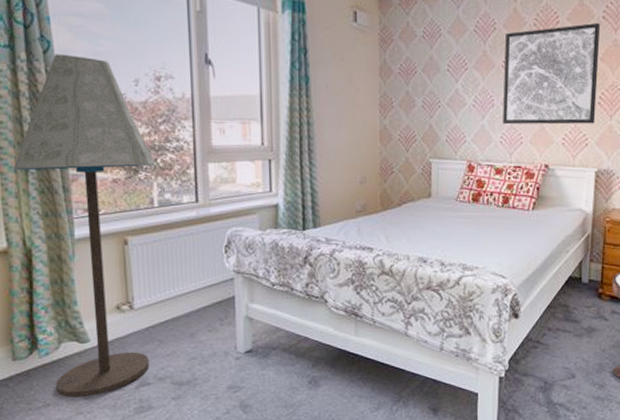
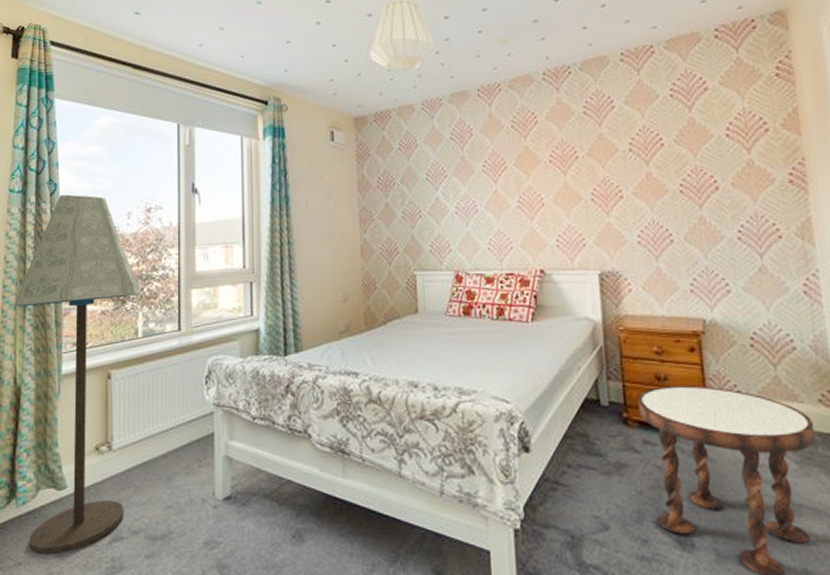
wall art: present [502,22,601,125] -> none [483,118,591,230]

